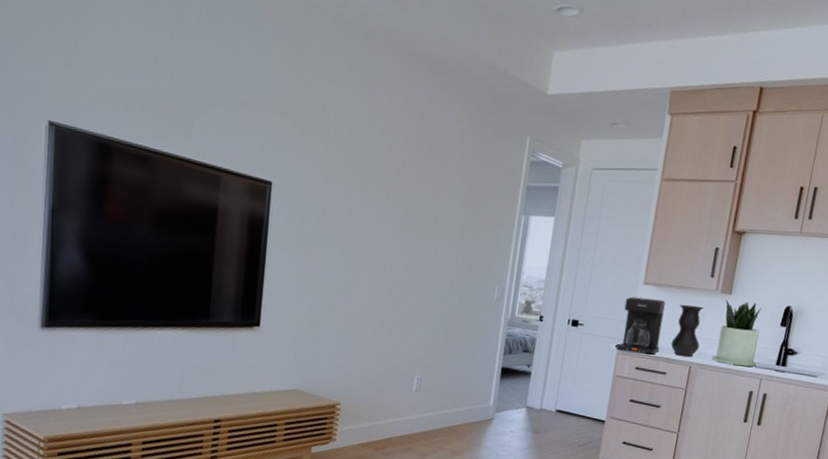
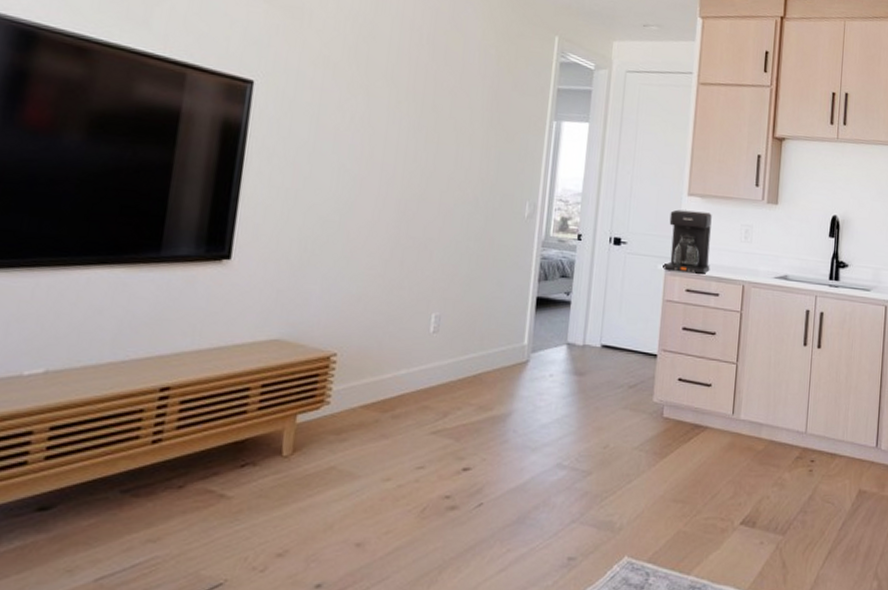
vase: present [671,304,704,358] -> none [721,216,751,276]
planter: present [711,300,761,367] -> none [763,211,812,284]

